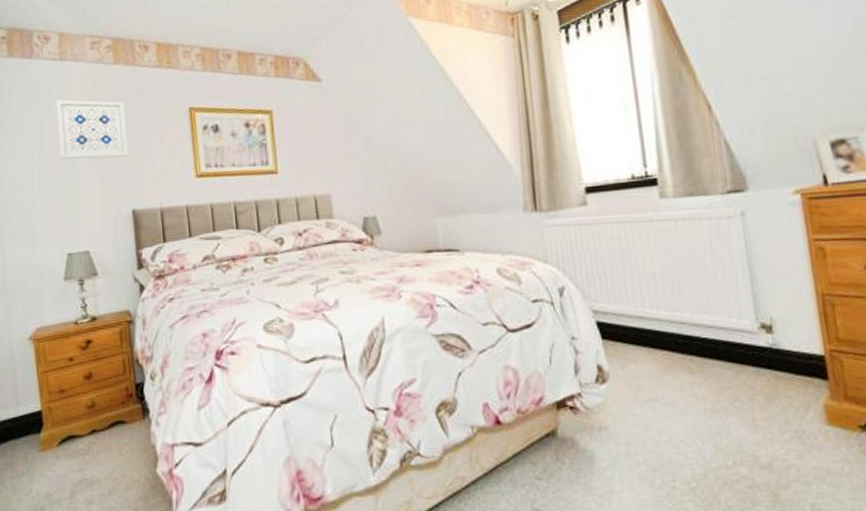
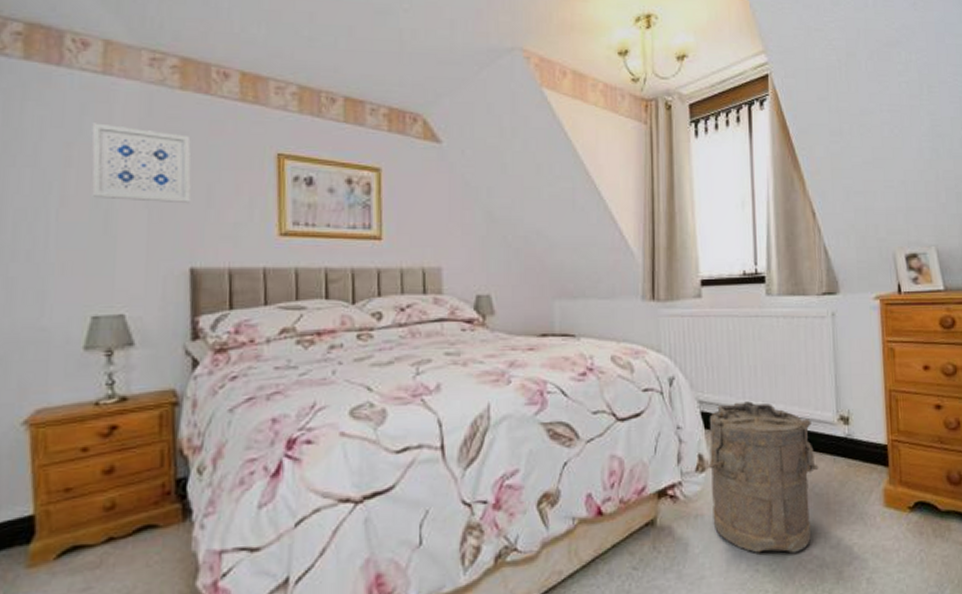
laundry hamper: none [607,310,739,473] -> present [707,401,819,555]

